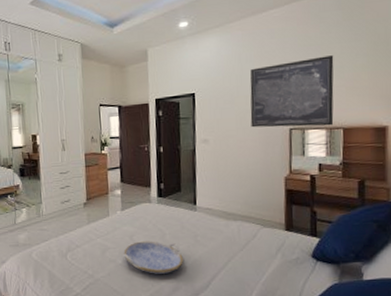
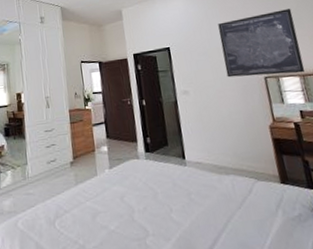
serving tray: present [124,241,183,274] -> none [115,202,180,241]

